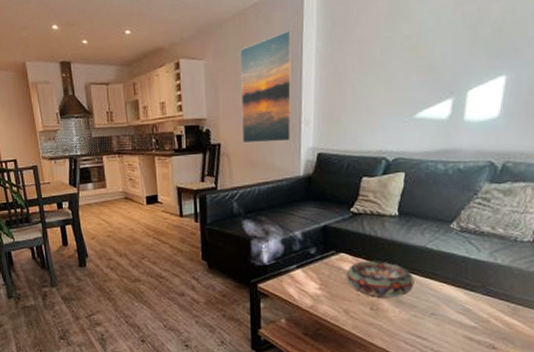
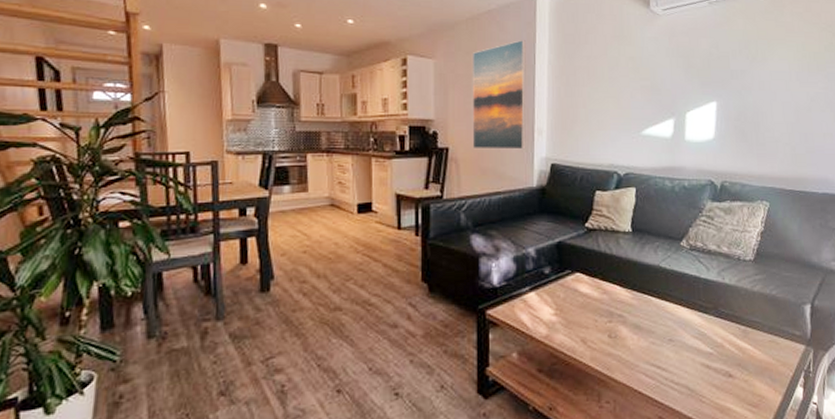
decorative bowl: present [346,261,414,297] -> none [582,281,651,323]

